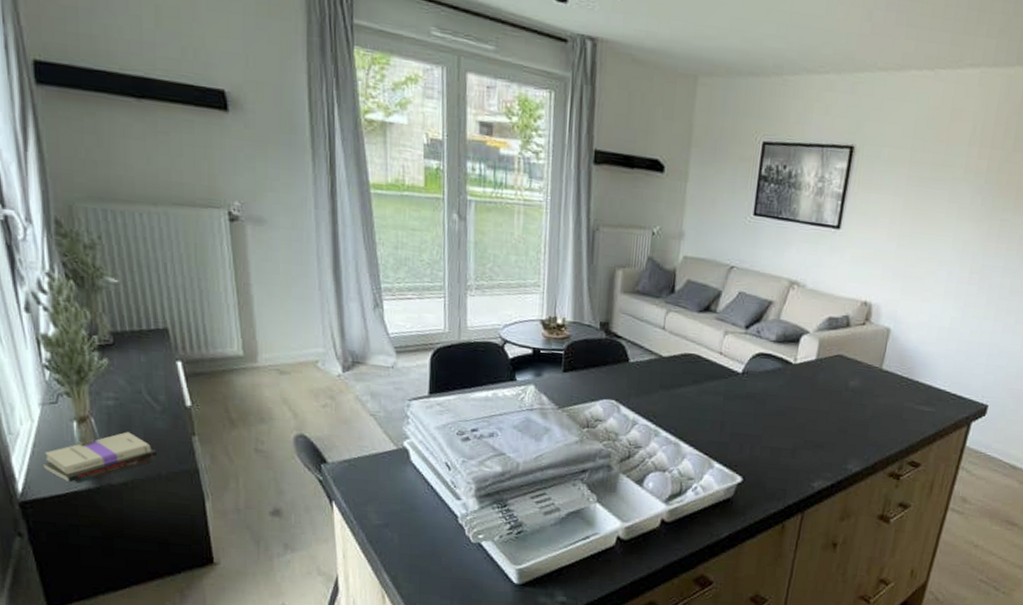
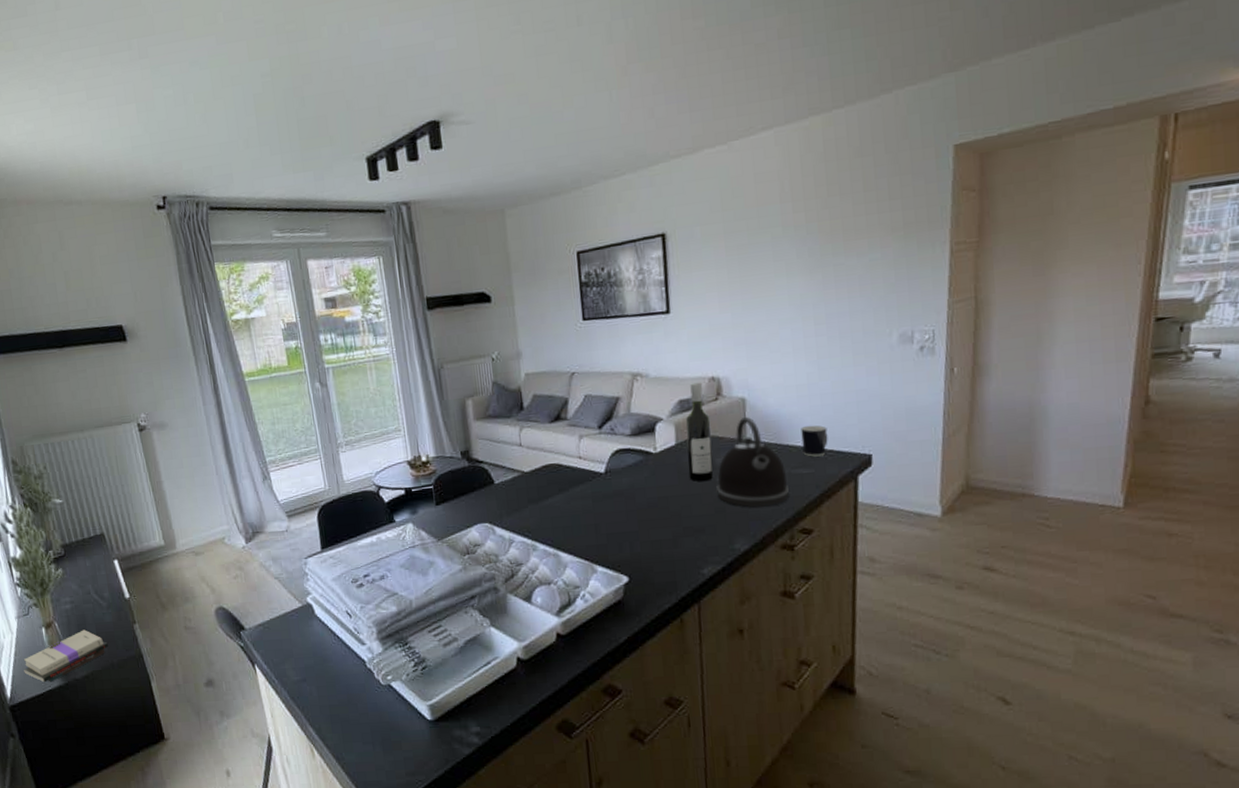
bottle: none [821,303,855,401] -> present [685,382,713,482]
kettle: none [843,346,910,435] -> present [717,416,790,507]
mug: none [929,366,956,398] -> present [801,425,828,457]

